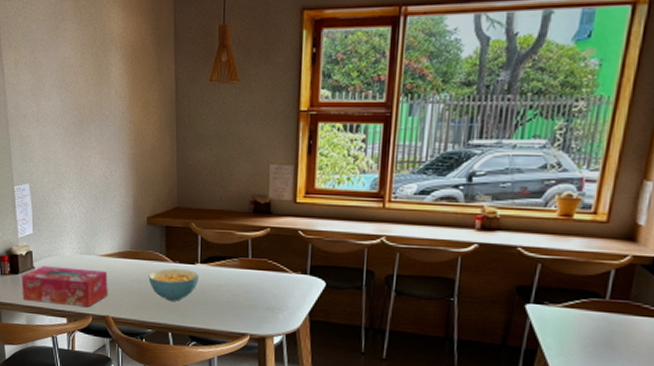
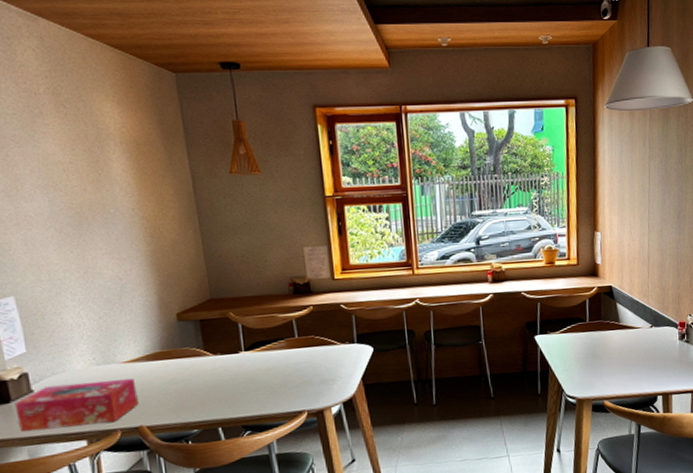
cereal bowl: present [148,268,198,302] -> none [186,359,245,396]

